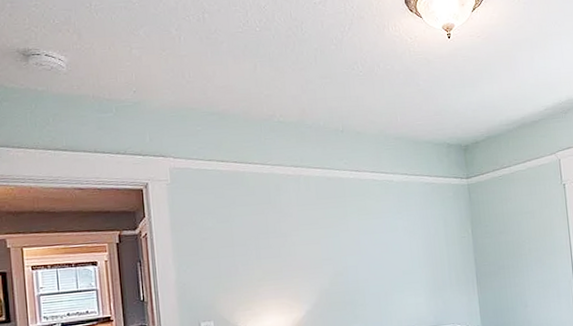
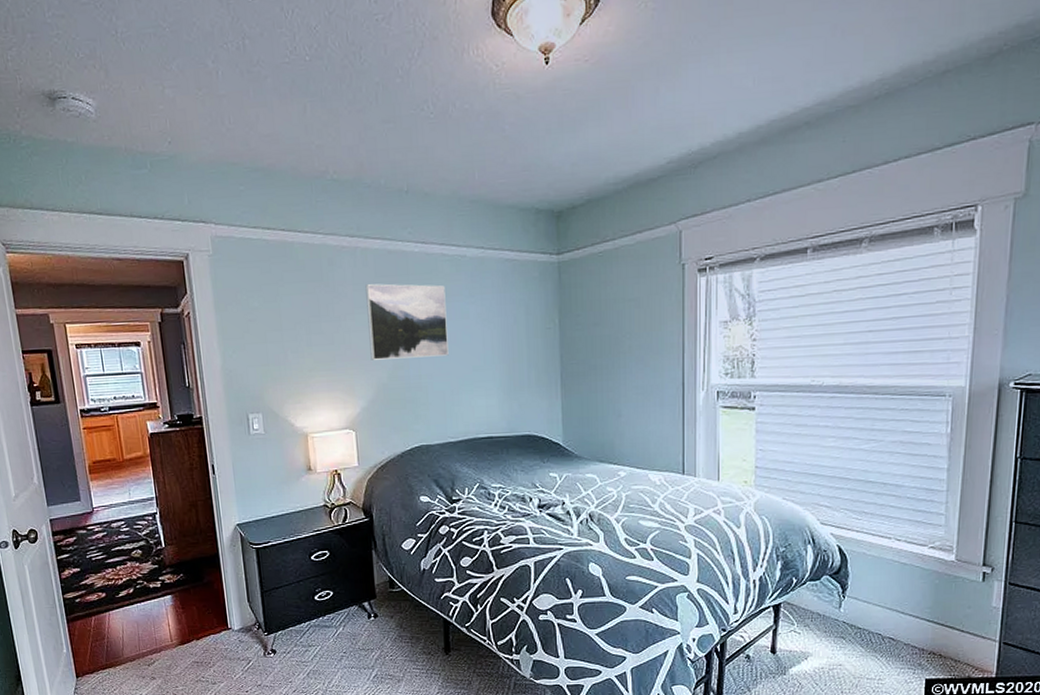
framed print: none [308,204,382,269] -> present [365,283,449,360]

